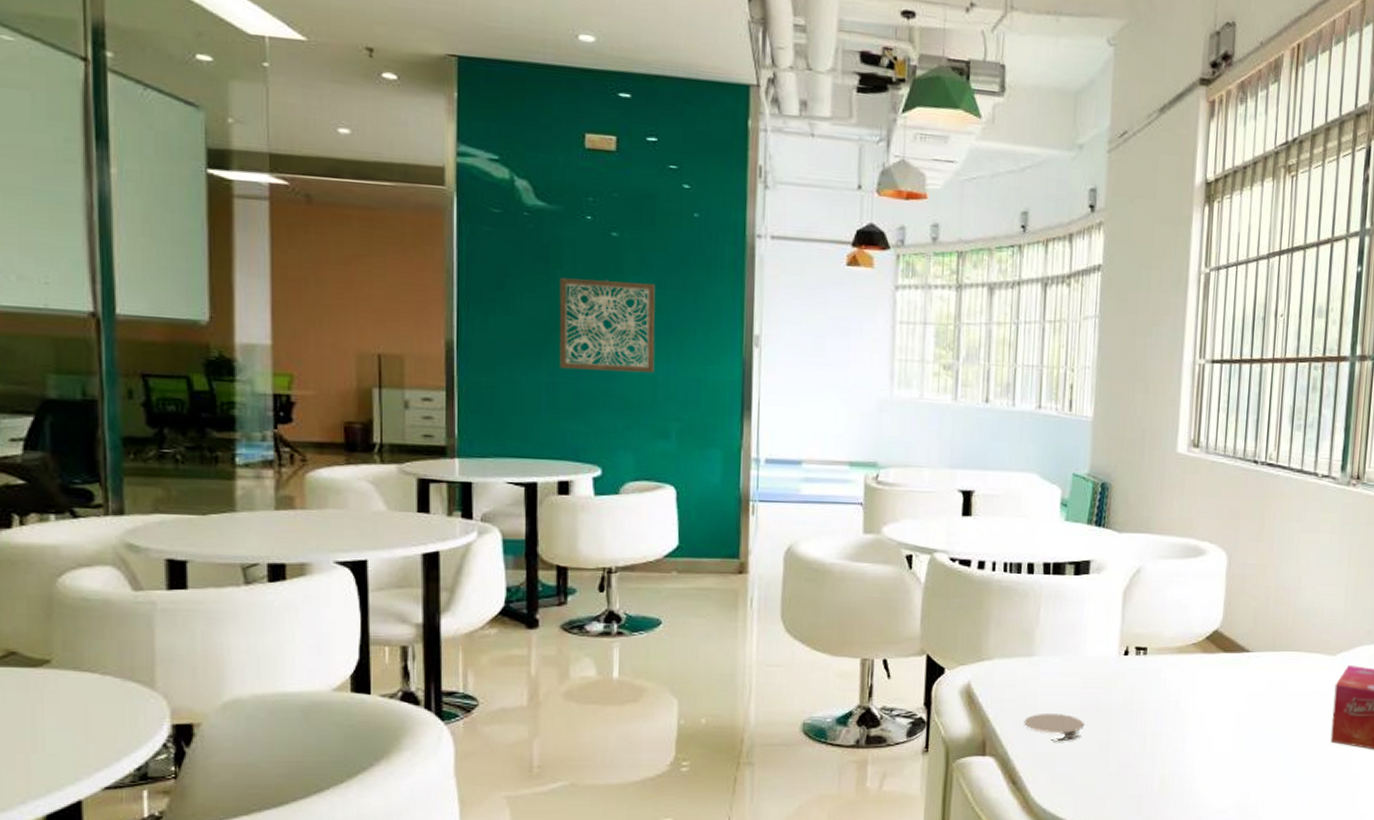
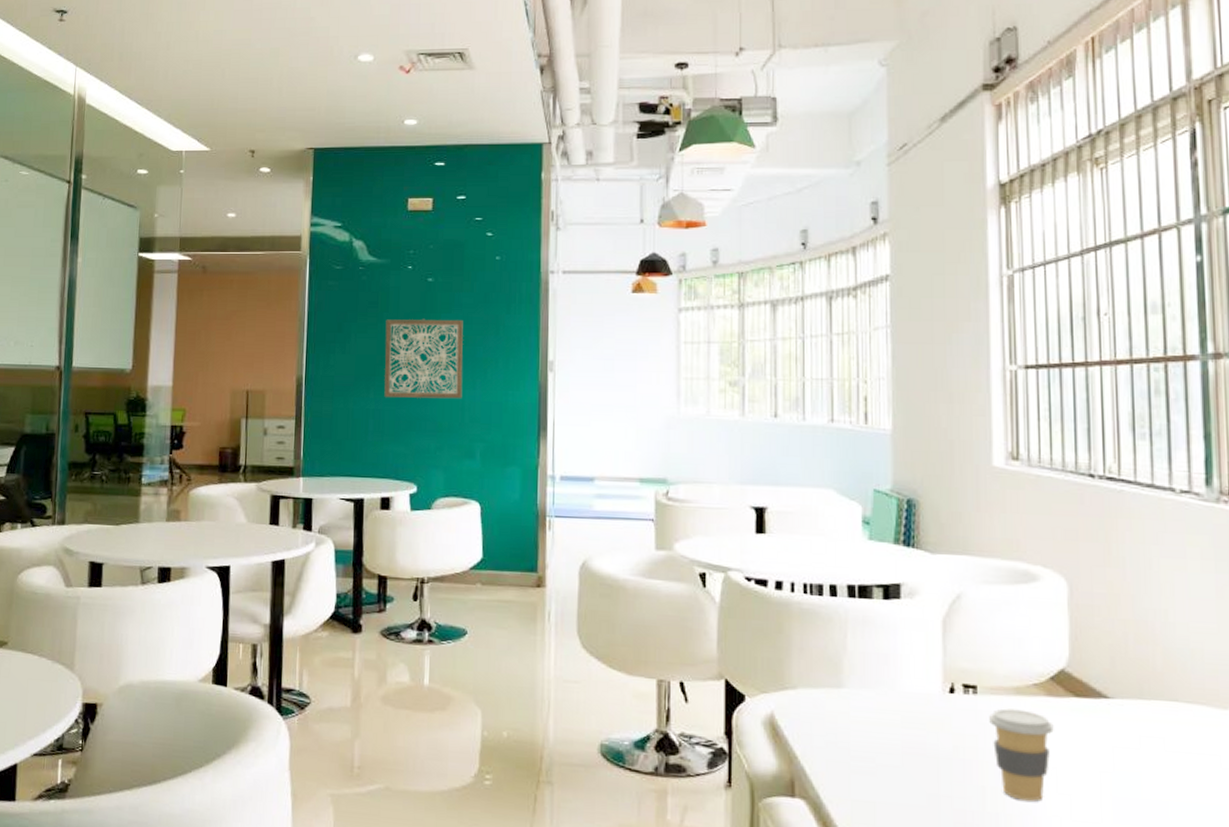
coaster: present [1024,714,1084,741] -> none [836,754,908,789]
coffee cup: none [1155,665,1205,741] -> present [989,708,1054,802]

